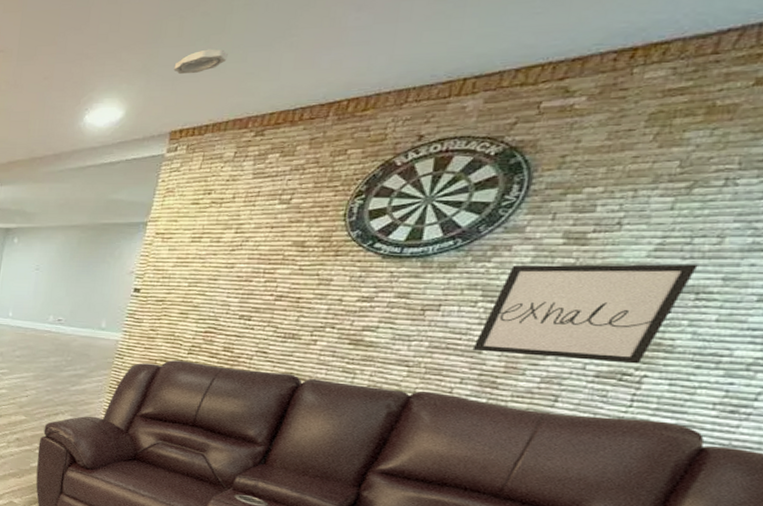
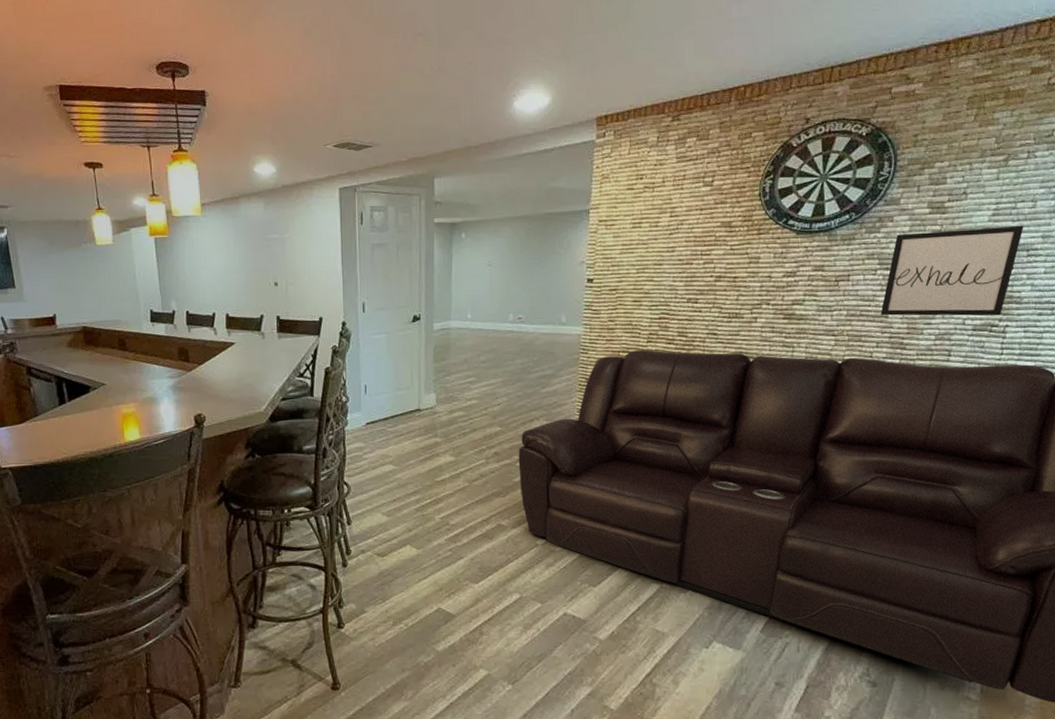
smoke detector: present [173,48,228,75] -> none [590,36,636,61]

